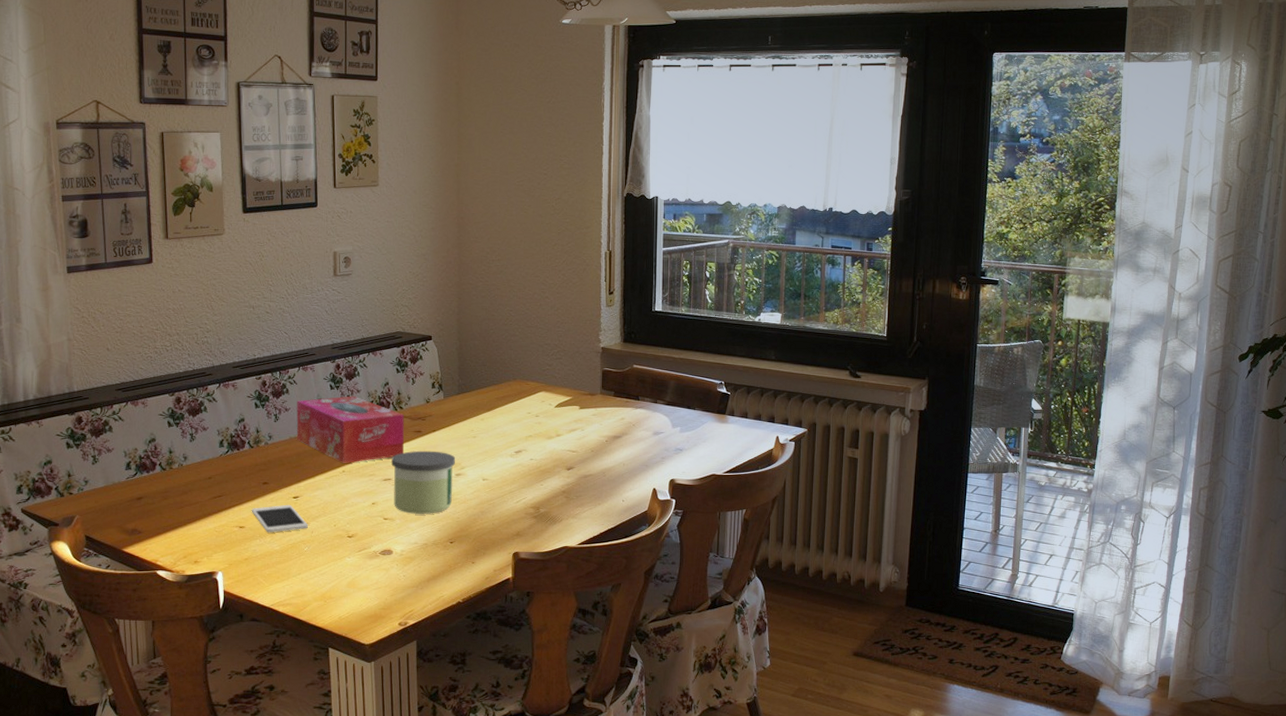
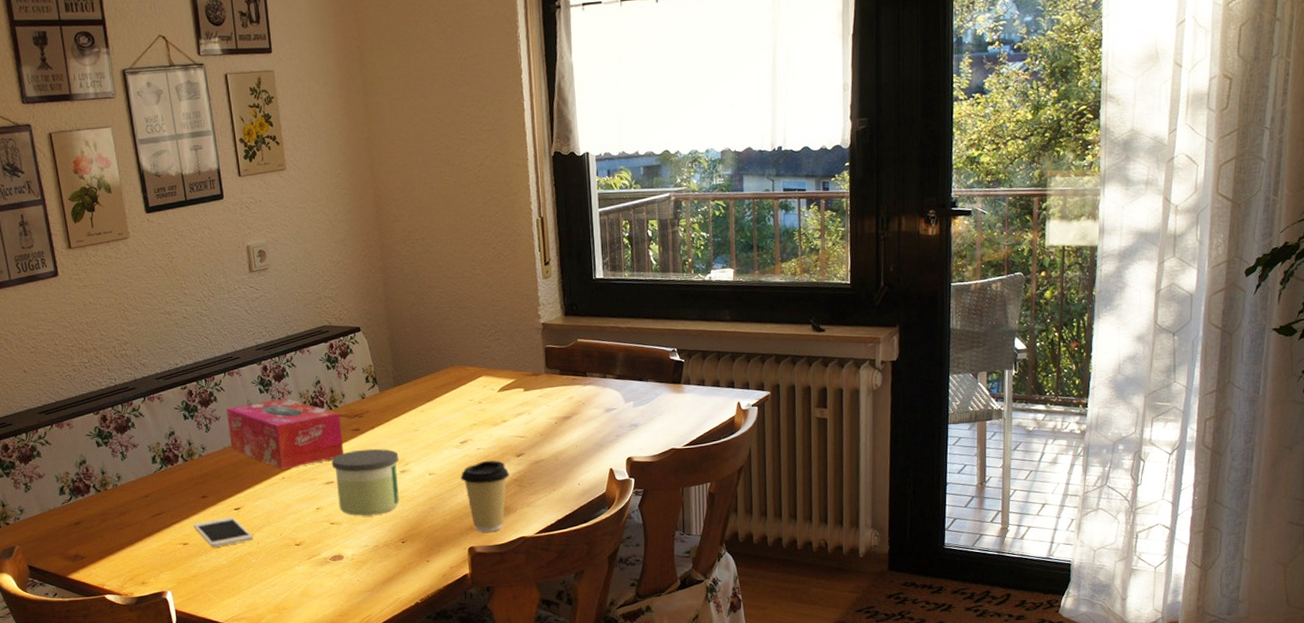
coffee cup: none [512,471,558,539] -> present [461,460,509,532]

